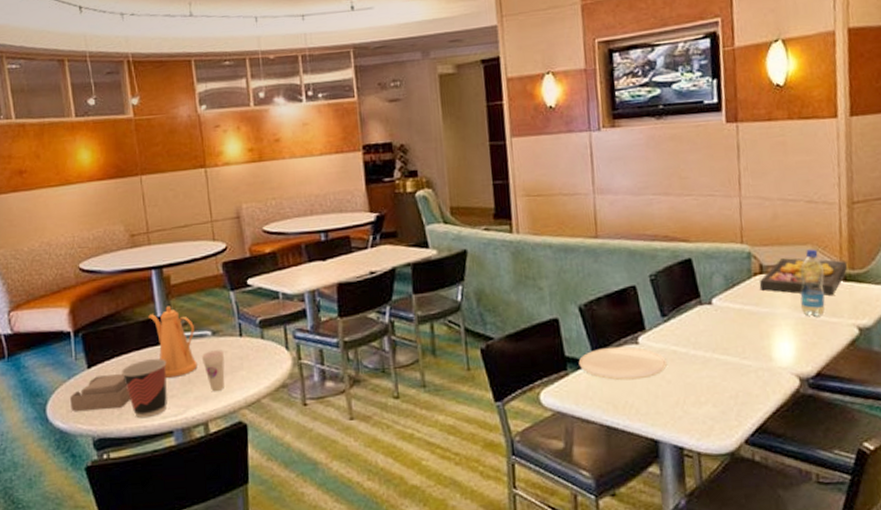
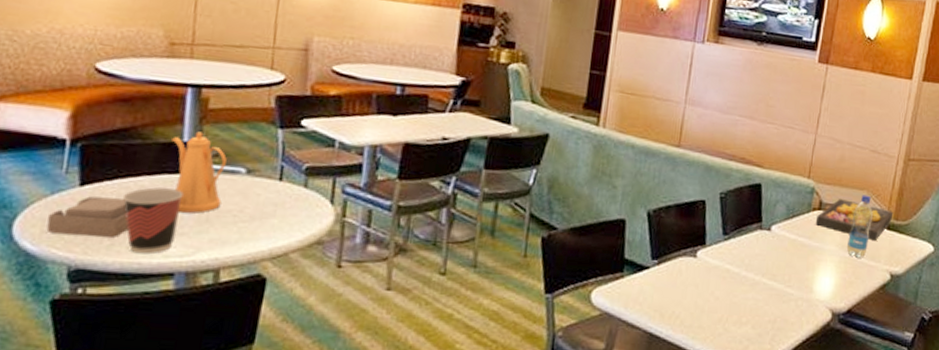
cup: present [201,350,225,392] -> none [227,190,256,237]
plate: present [578,346,667,381] -> none [635,255,719,292]

